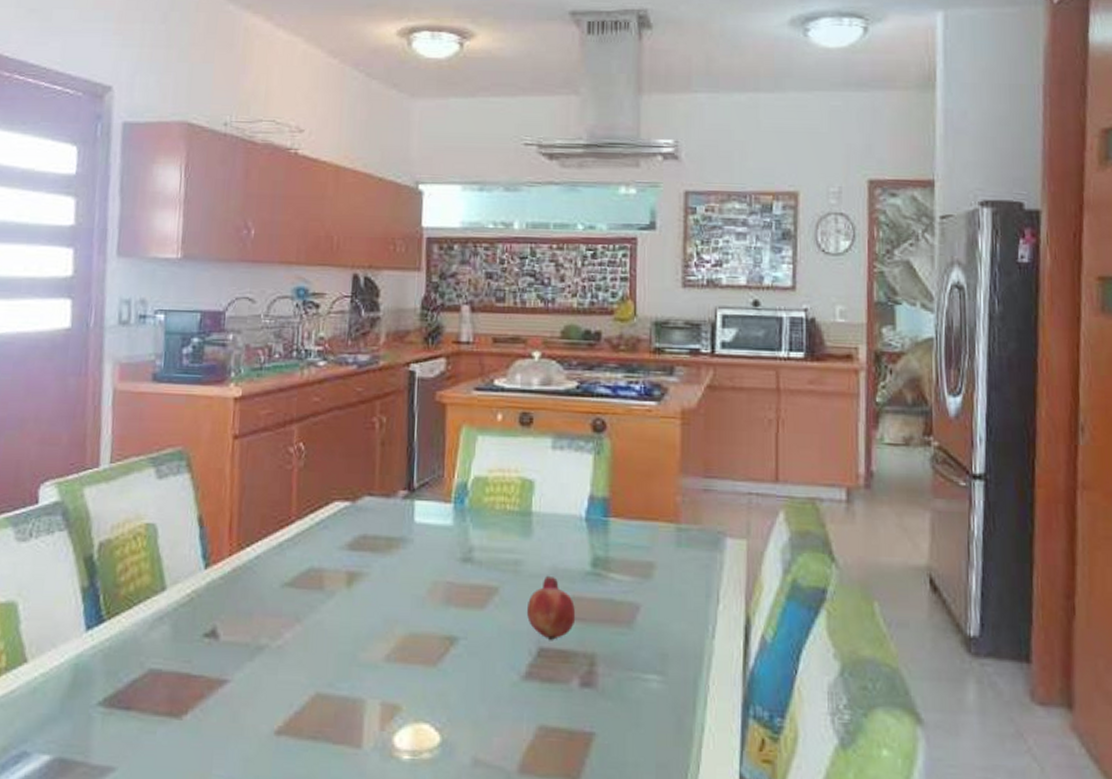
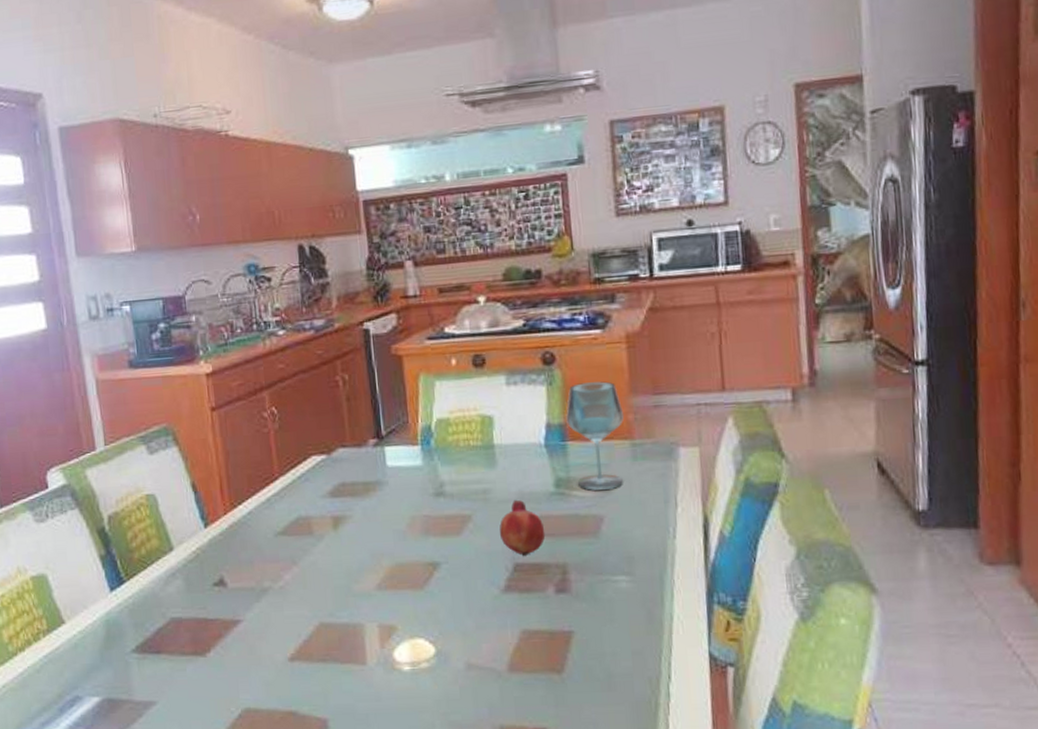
wine glass: none [611,456,672,575] -> present [566,381,625,490]

